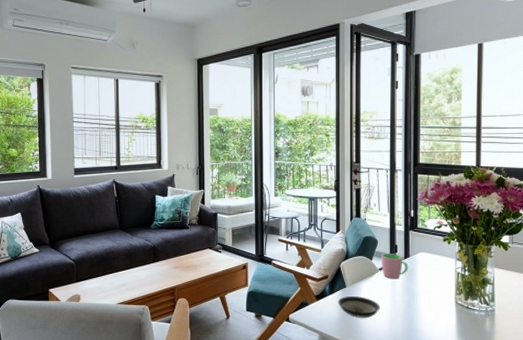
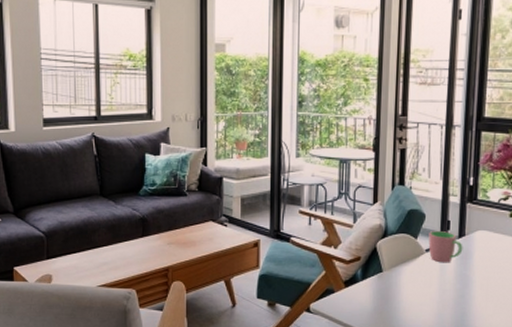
saucer: present [338,296,380,318] -> none [371,283,425,309]

